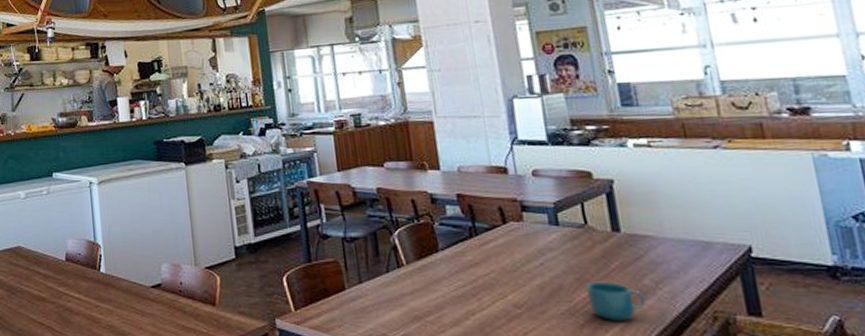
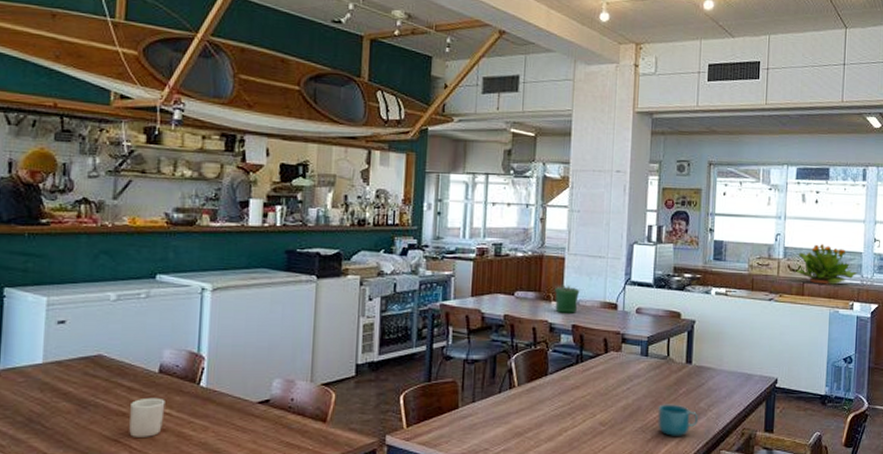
mug: none [48,283,76,320] -> present [129,397,165,437]
planter: none [428,151,462,182] -> present [555,284,583,313]
potted flower: none [743,70,845,122] -> present [796,243,857,285]

